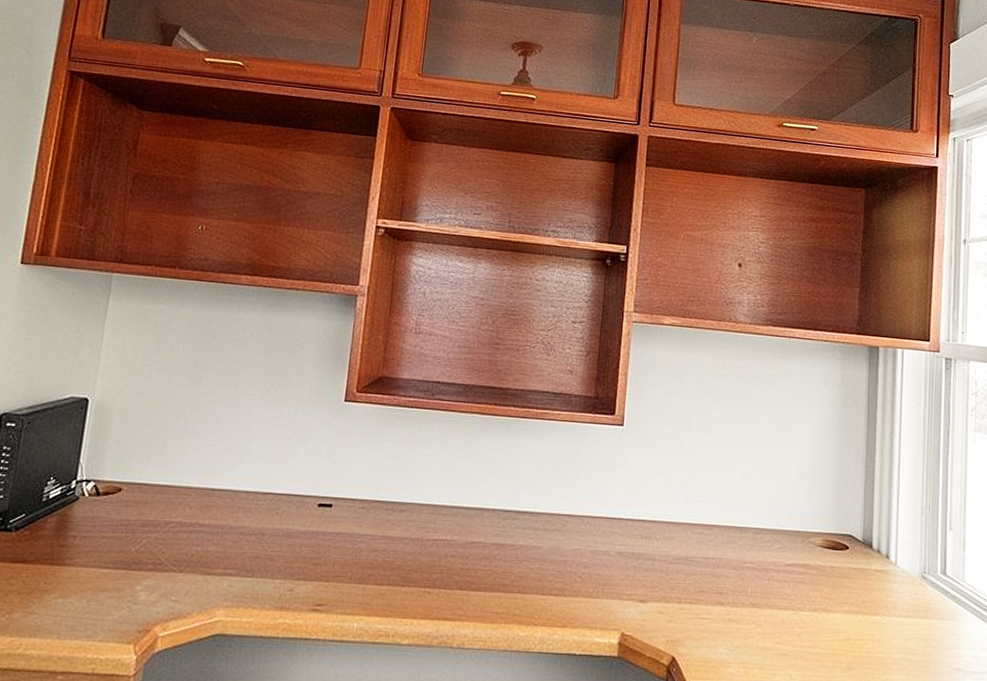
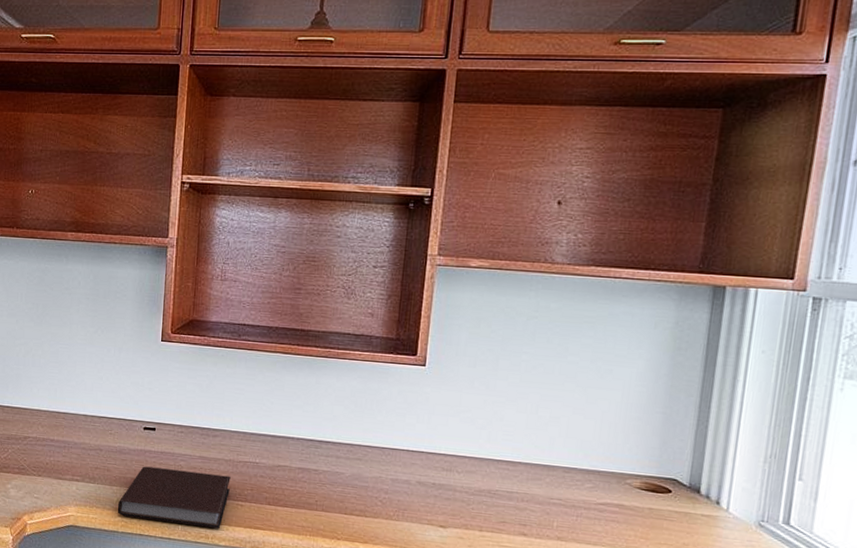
notebook: none [279,551,418,623] -> present [117,466,231,528]

